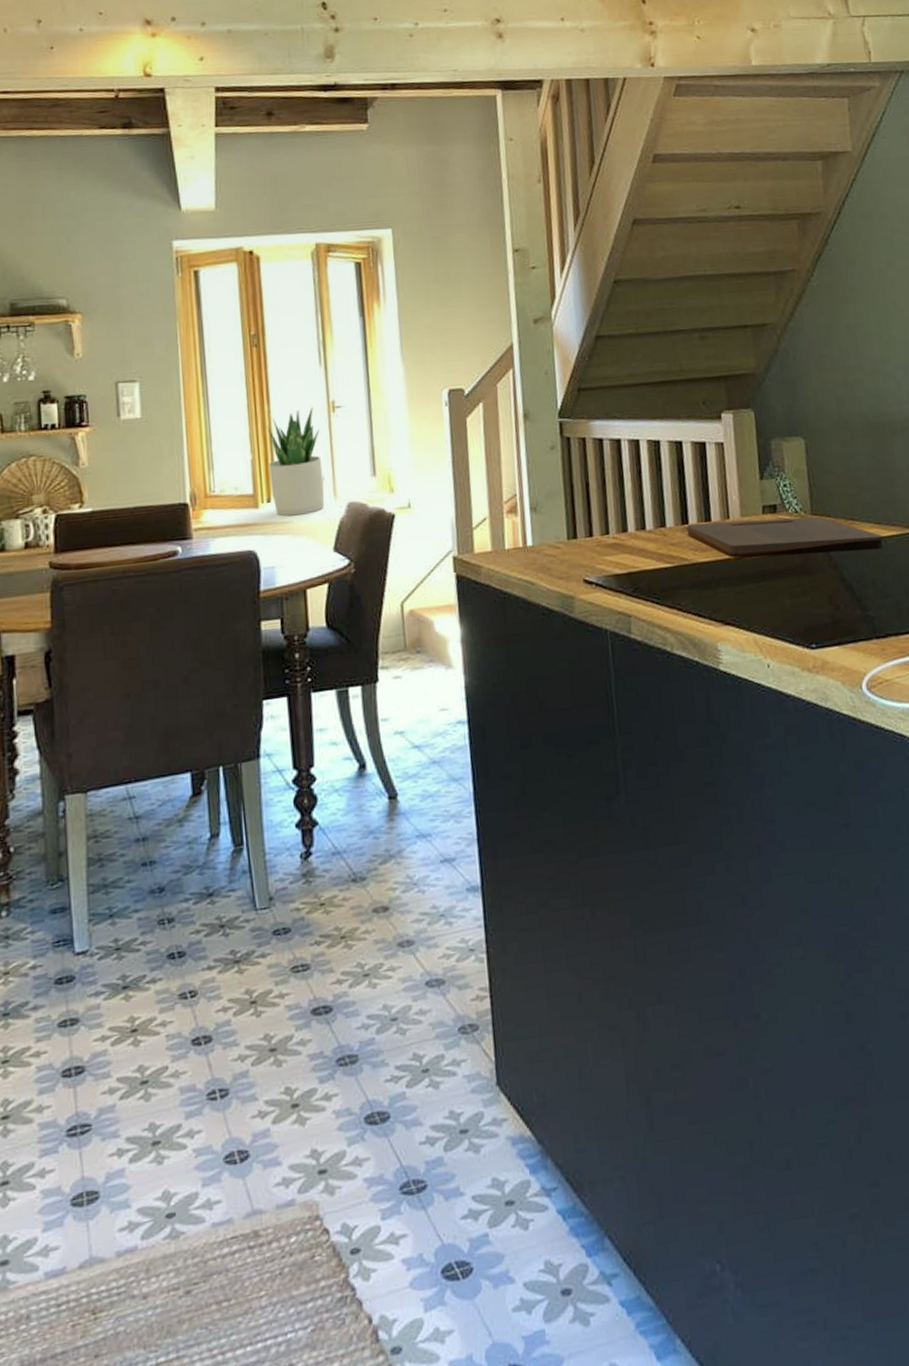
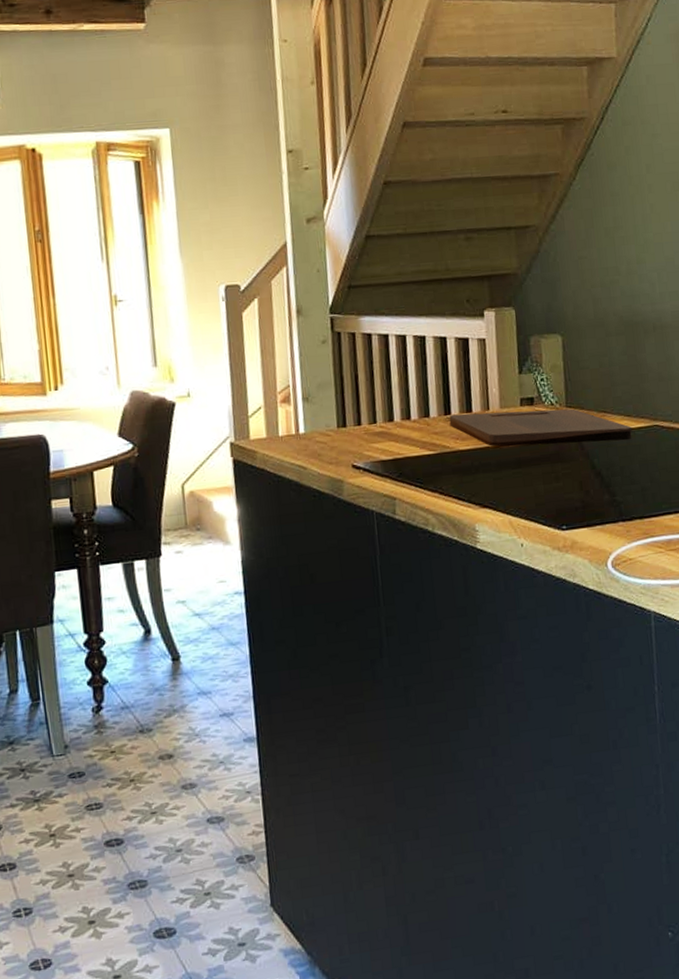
planter: present [266,407,325,516] -> none [52,301,109,404]

